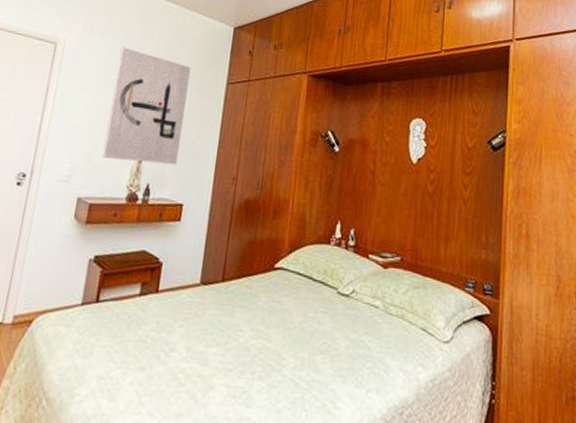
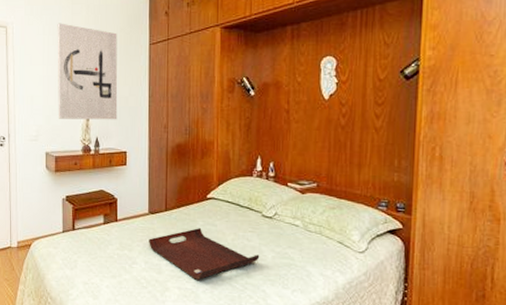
serving tray: none [195,305,332,375] -> present [149,228,260,280]

